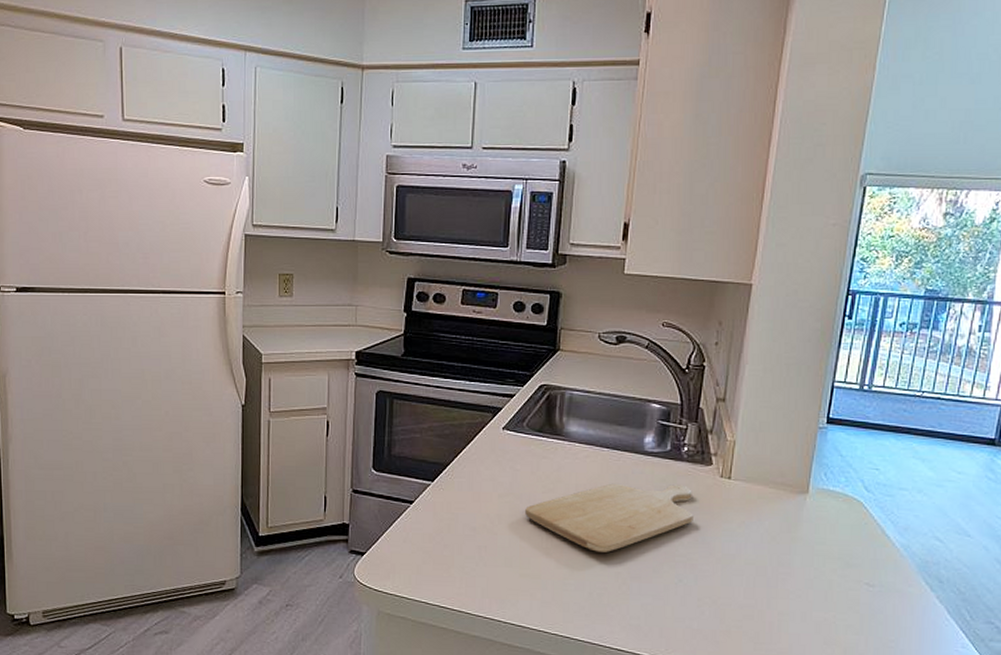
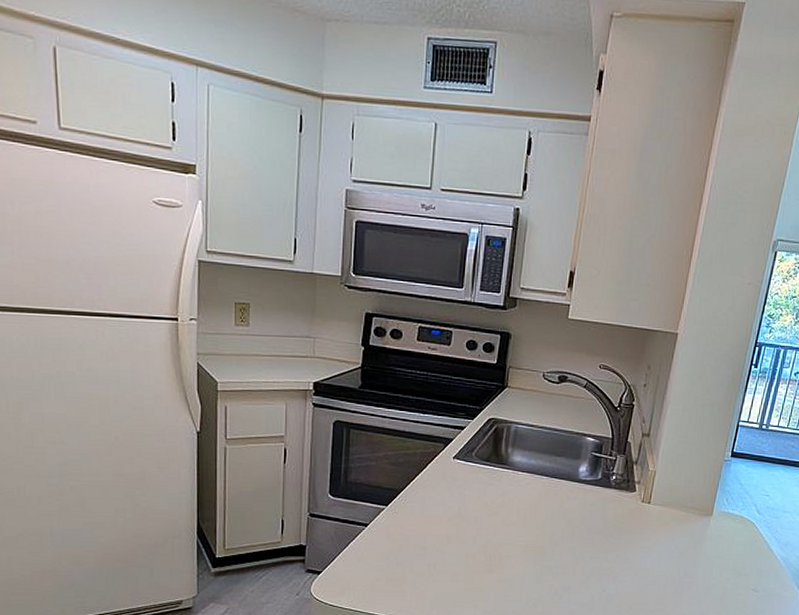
chopping board: present [525,483,693,552] -> none [471,507,618,568]

